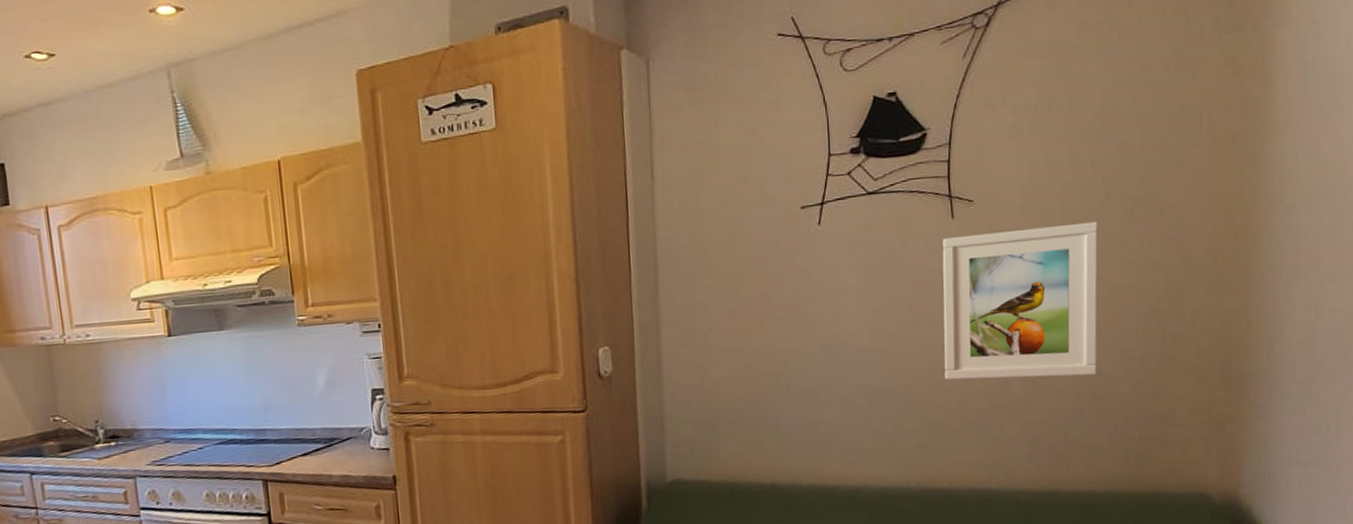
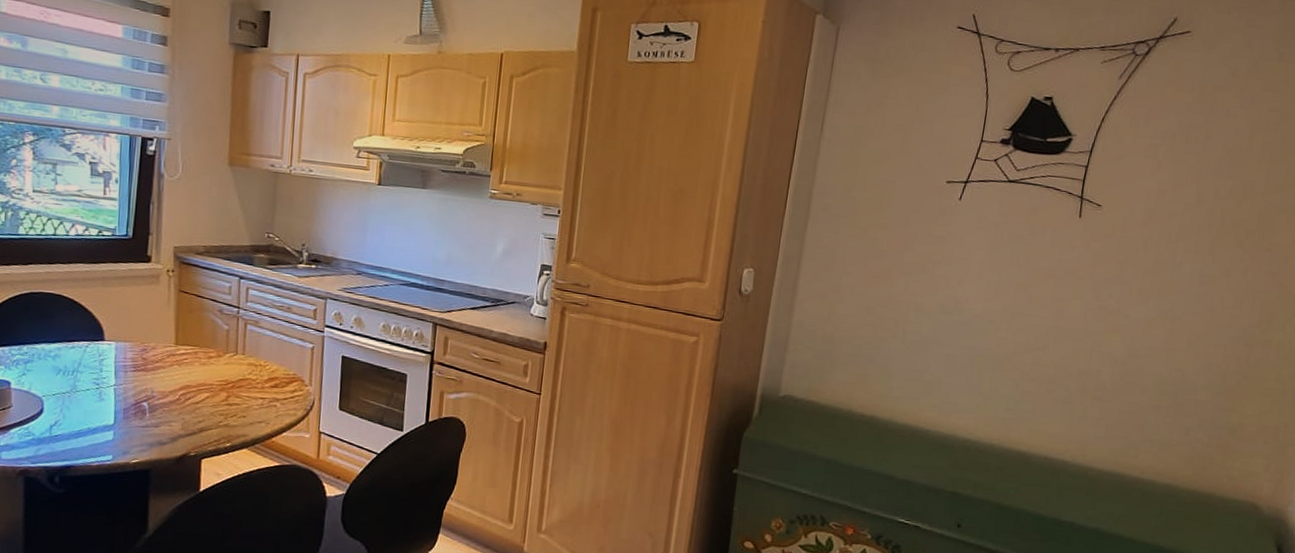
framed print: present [942,221,1099,380] -> none [1043,233,1211,381]

